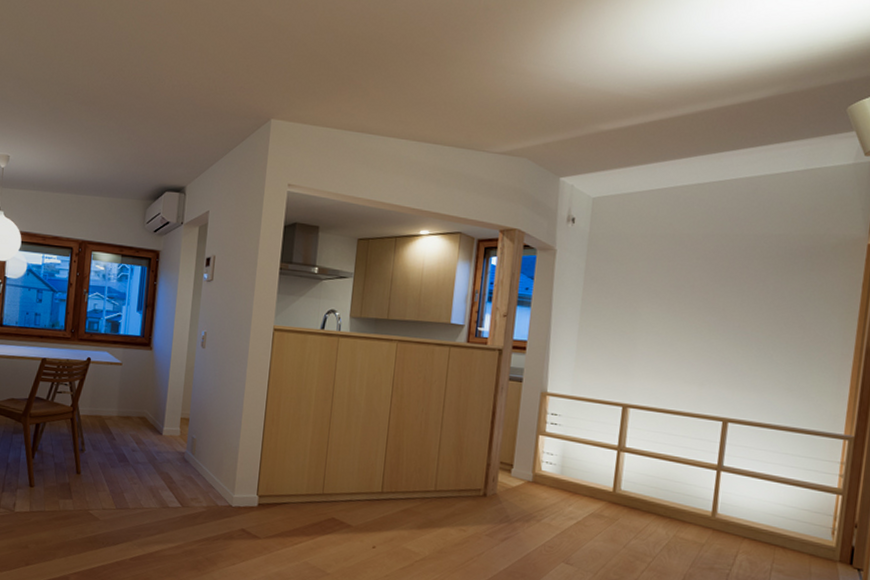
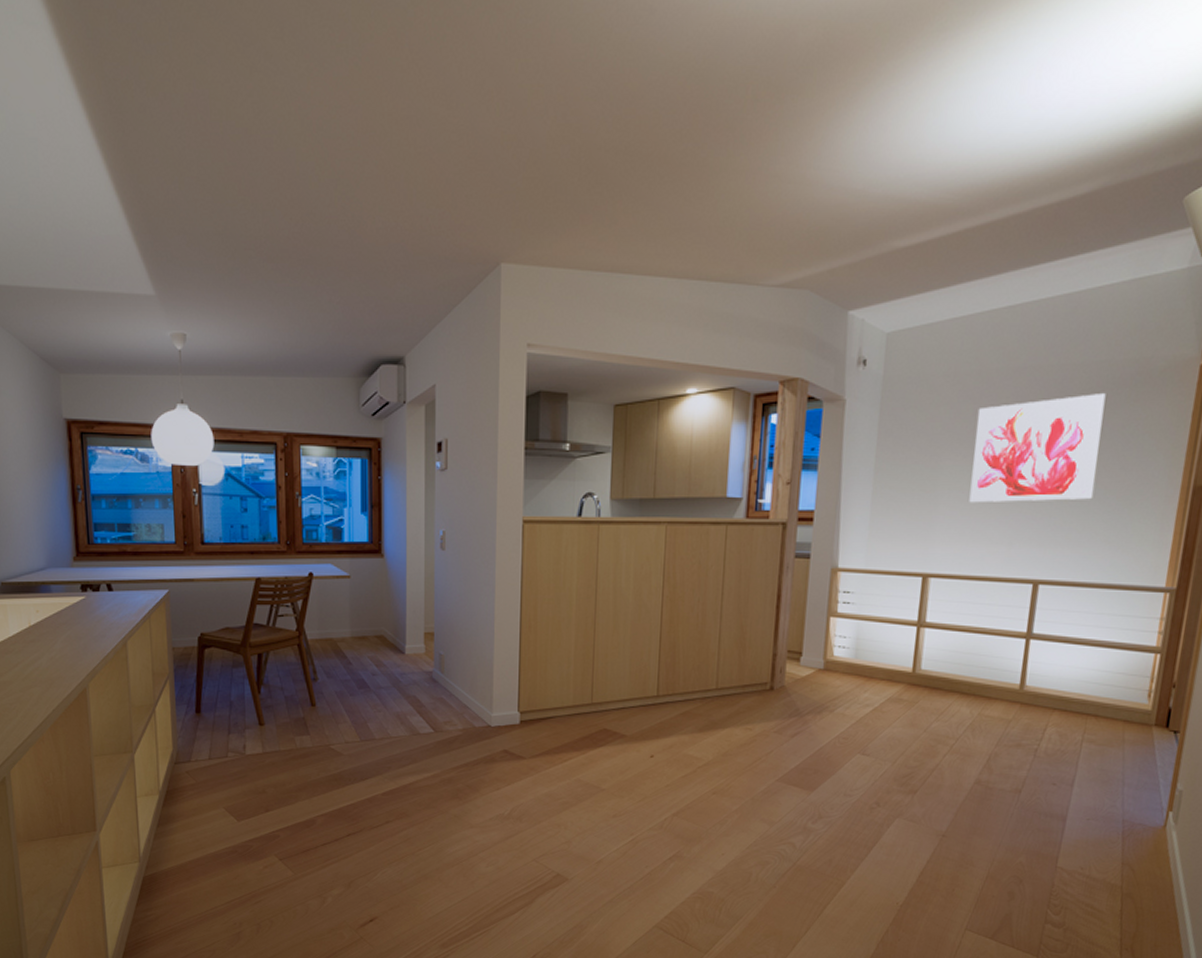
wall art: none [664,261,785,352] -> present [969,394,1106,503]

